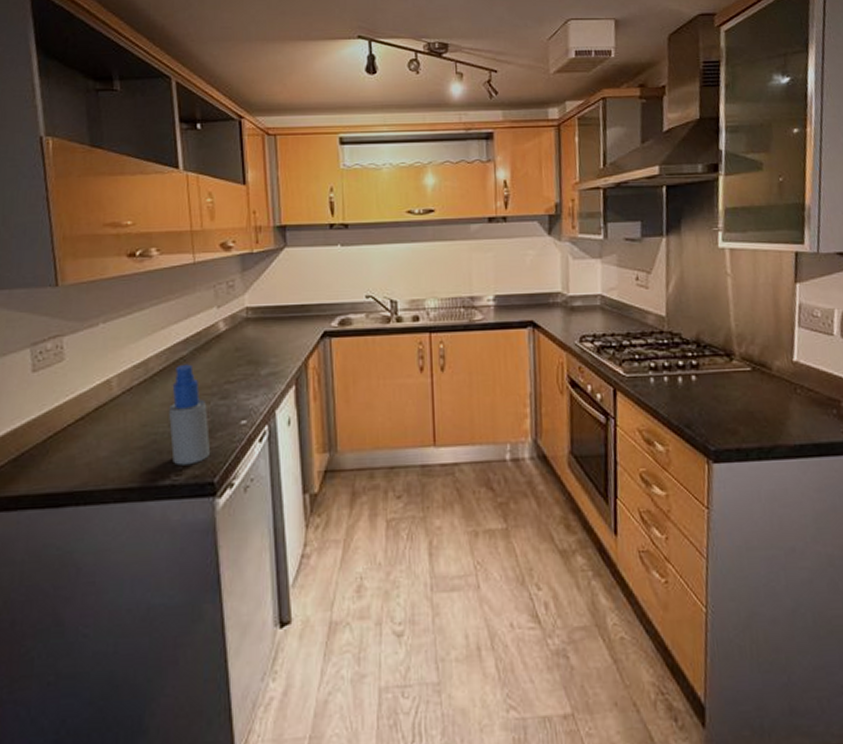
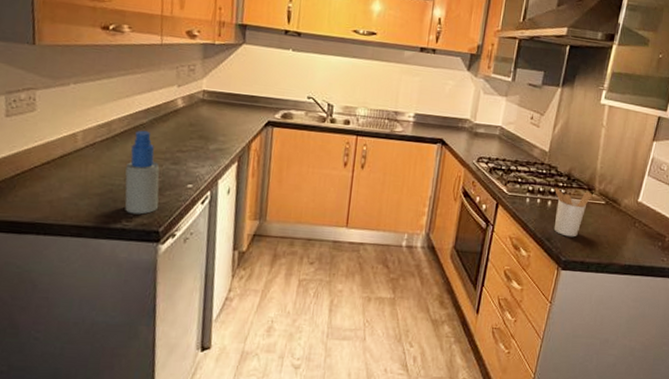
utensil holder: none [683,358,732,419] -> present [553,187,592,237]

